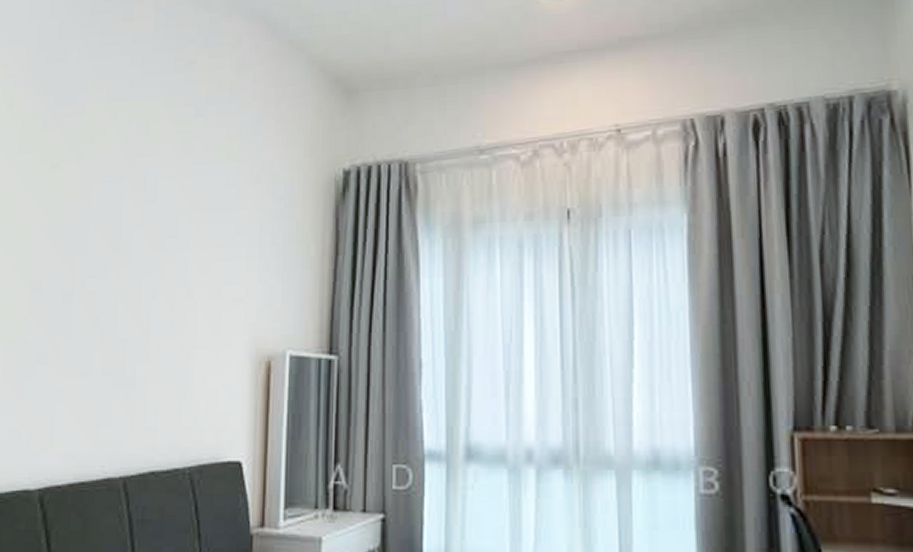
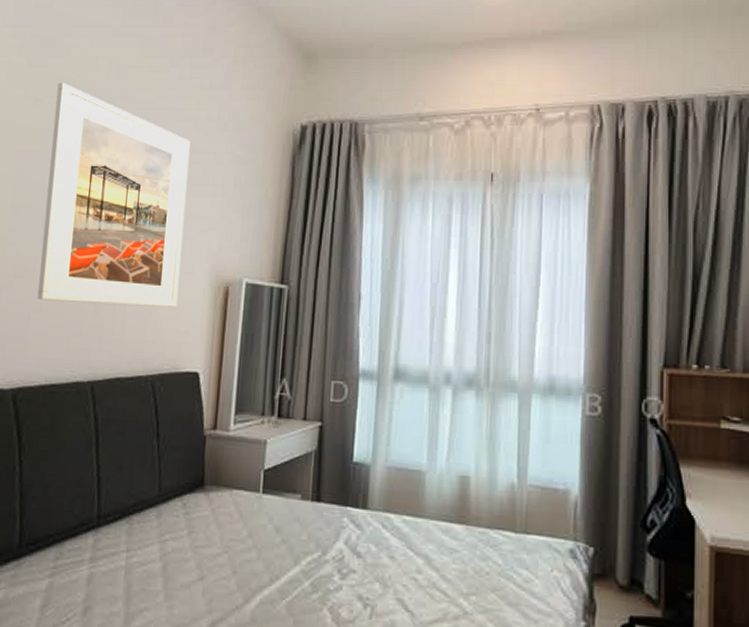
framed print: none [62,143,221,388] -> present [37,82,191,307]

